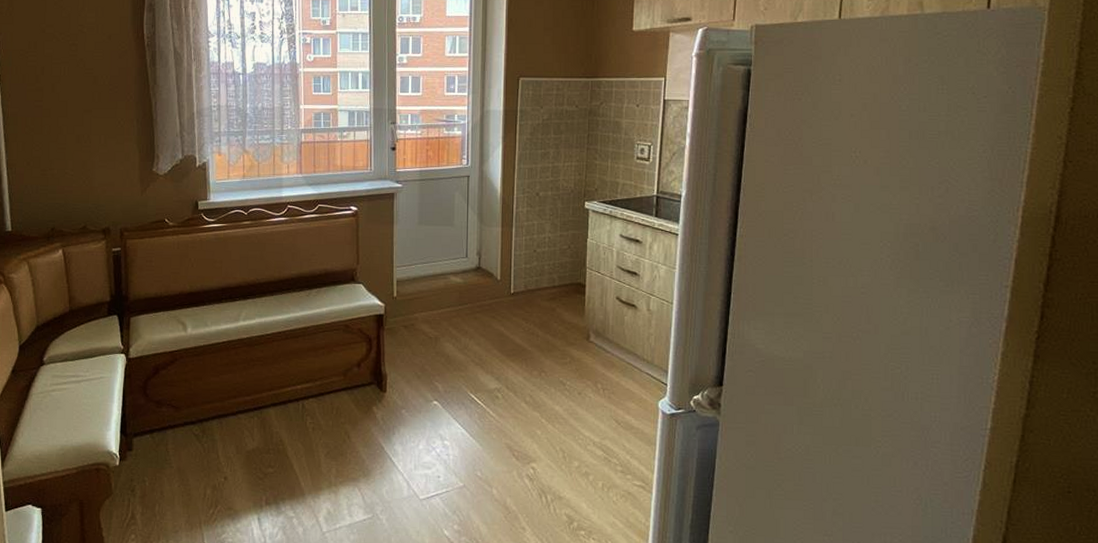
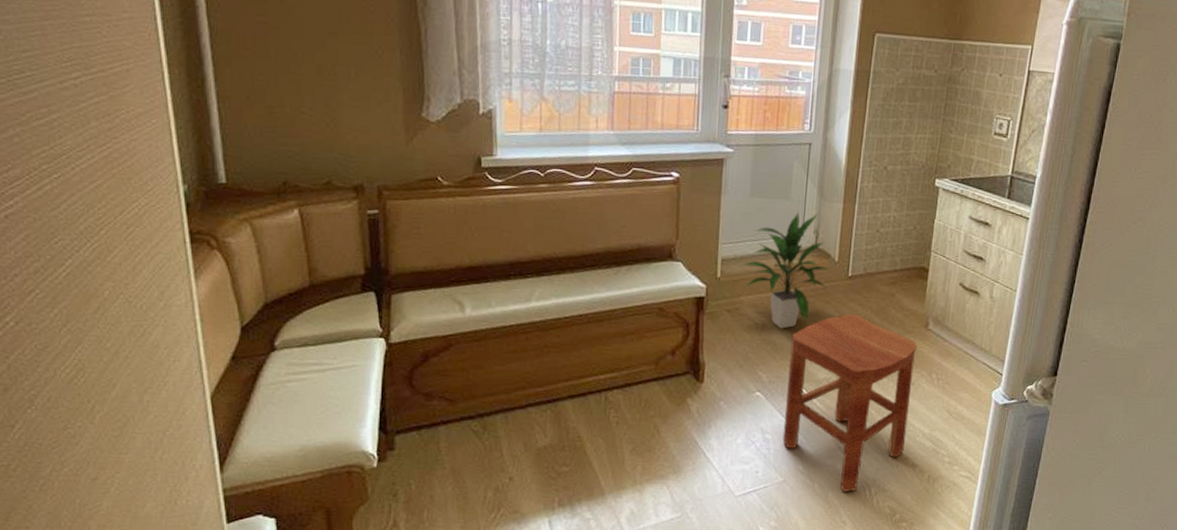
indoor plant: none [412,237,494,342] -> present [739,212,831,329]
stool: none [460,327,580,498] -> present [782,314,917,492]

